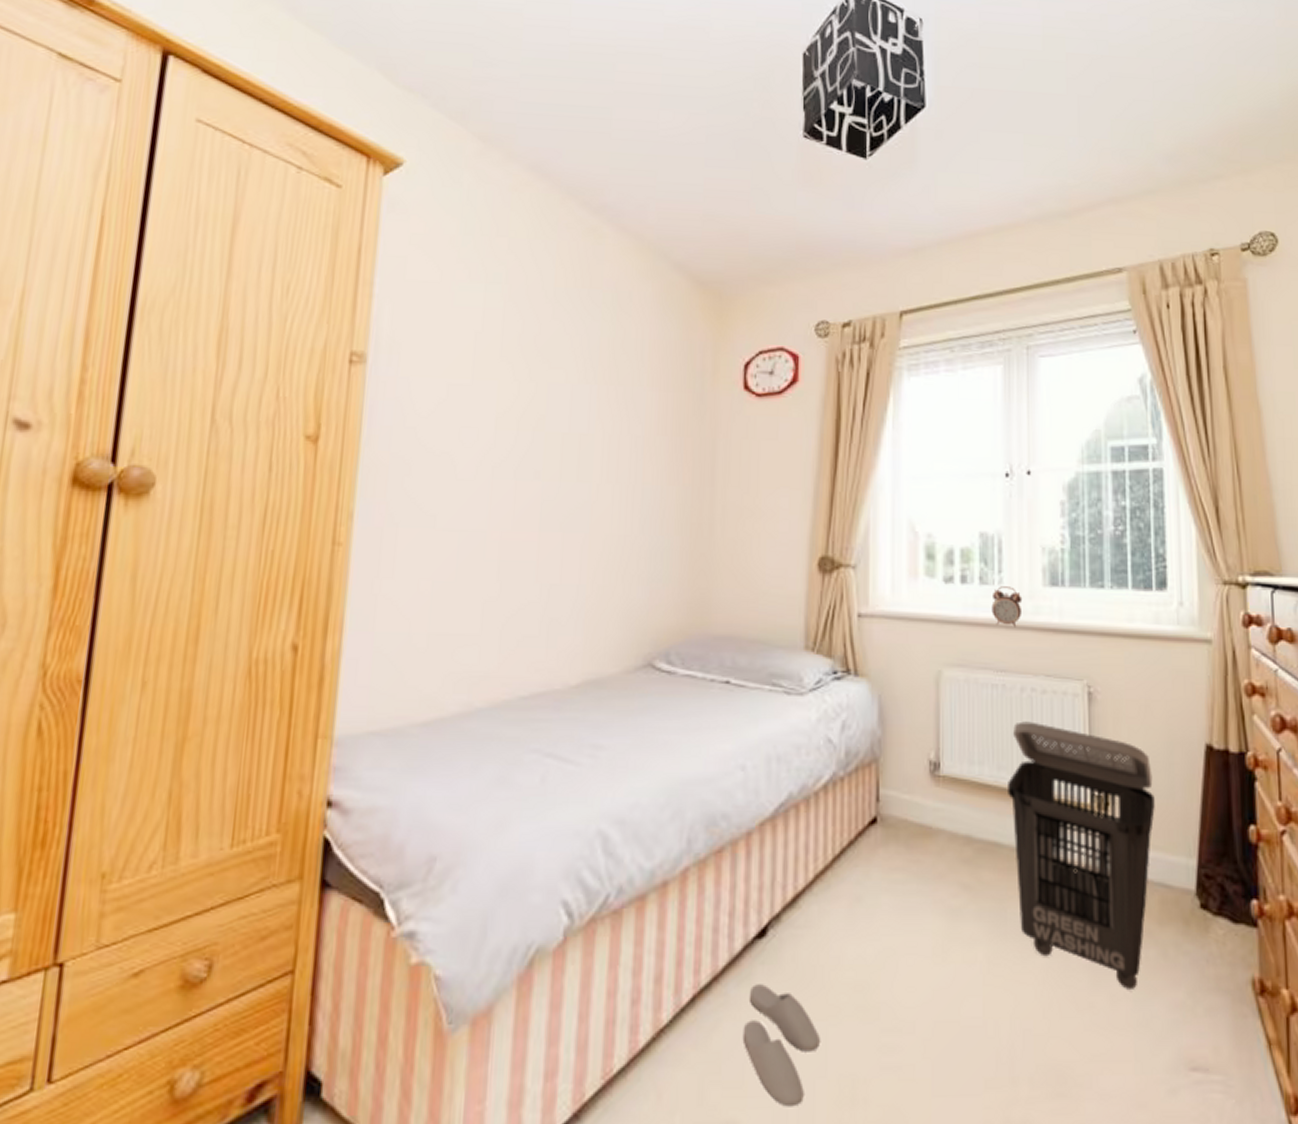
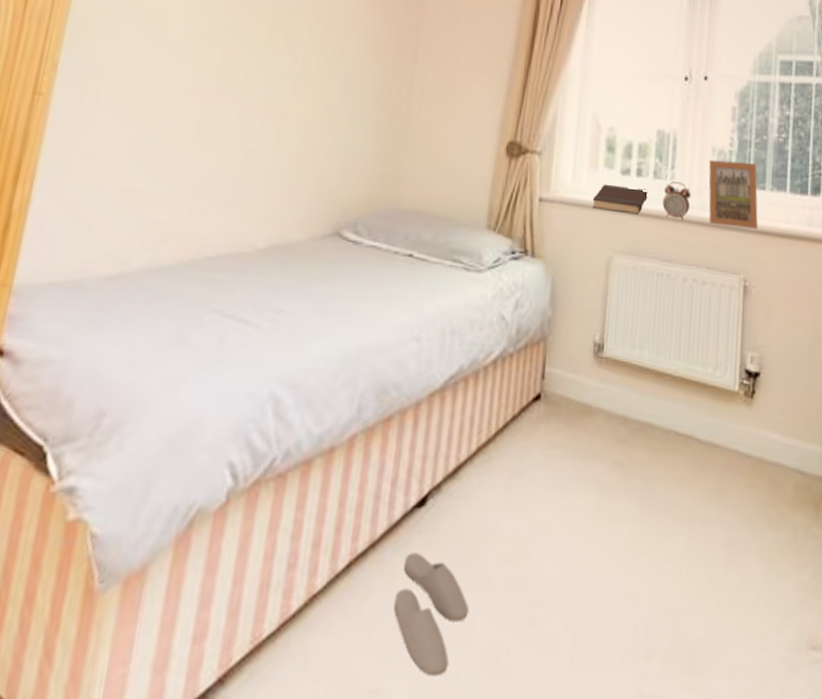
book: none [915,594,975,624] -> present [592,184,648,215]
laundry basket: present [1008,721,1155,989] -> none [664,310,796,570]
picture frame: none [1040,560,1098,631] -> present [709,159,758,229]

